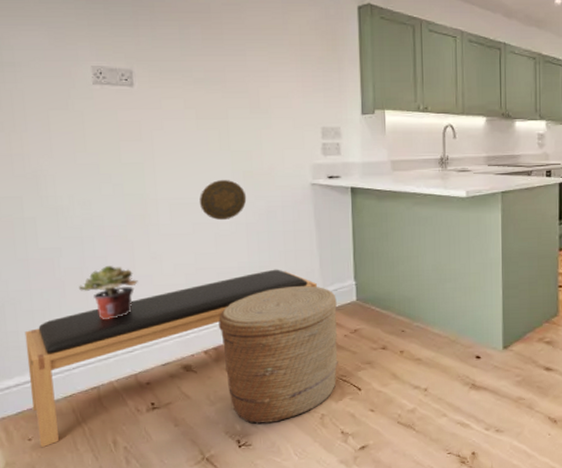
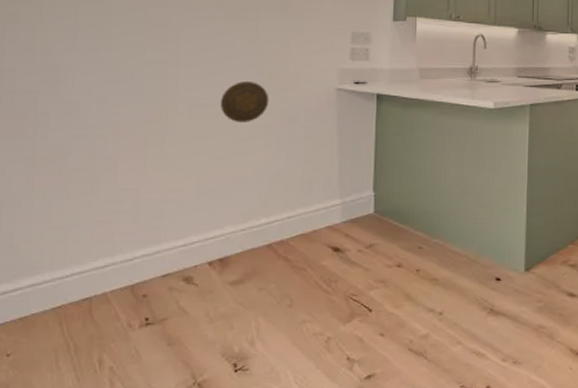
bench: present [24,269,317,448] -> none [16,176,334,365]
potted plant: present [79,266,138,319] -> none [84,167,147,223]
basket: present [218,286,339,424] -> none [227,195,353,346]

